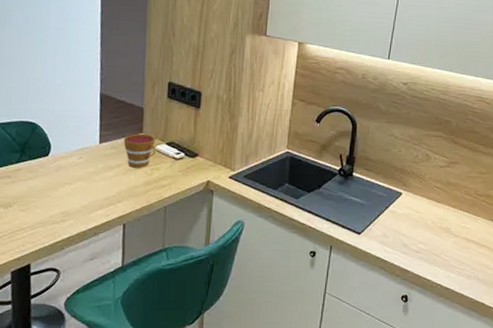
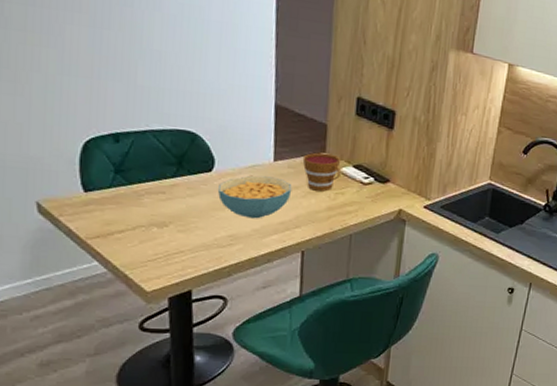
cereal bowl: none [52,157,115,196] -> present [217,175,292,219]

